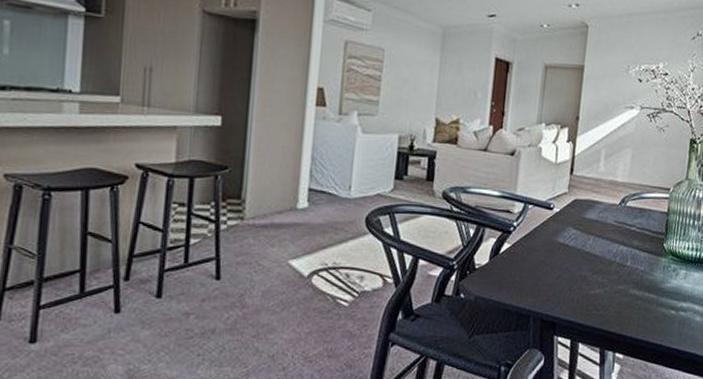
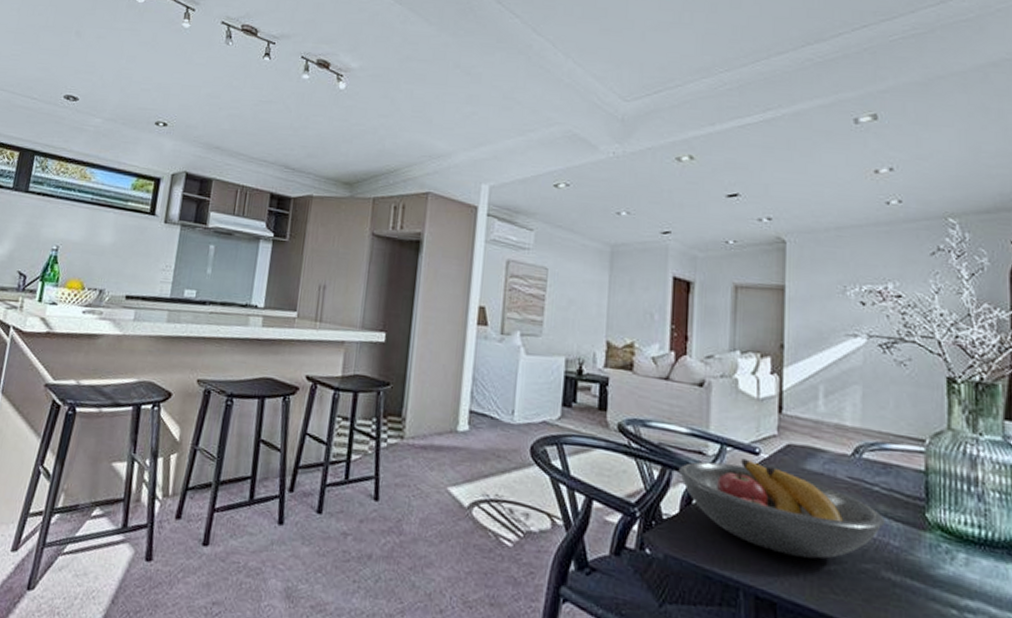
fruit bowl: none [490,213,636,286] -> present [678,458,885,559]

